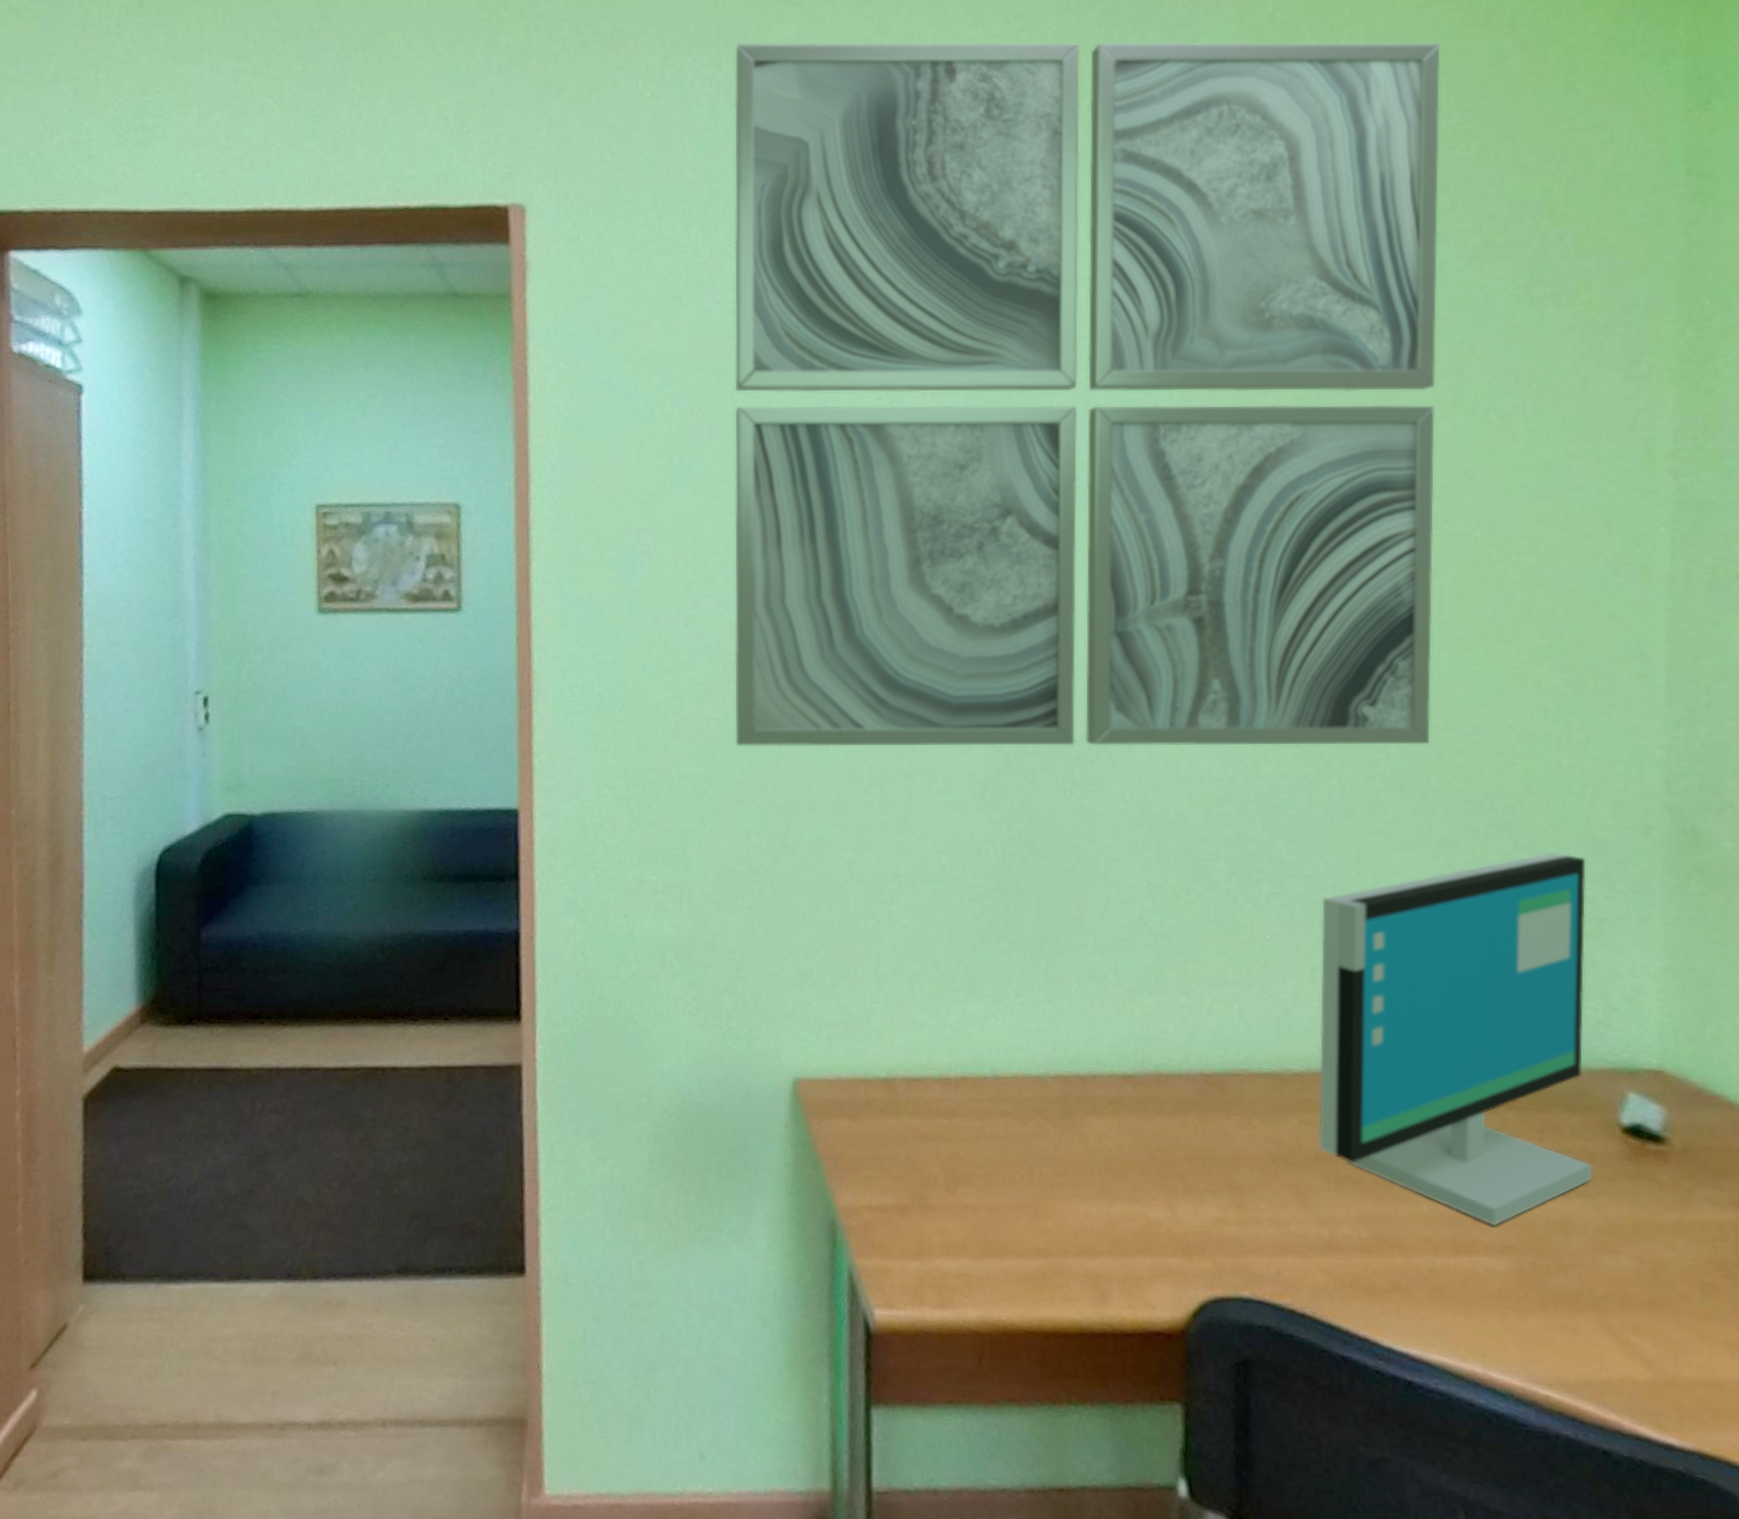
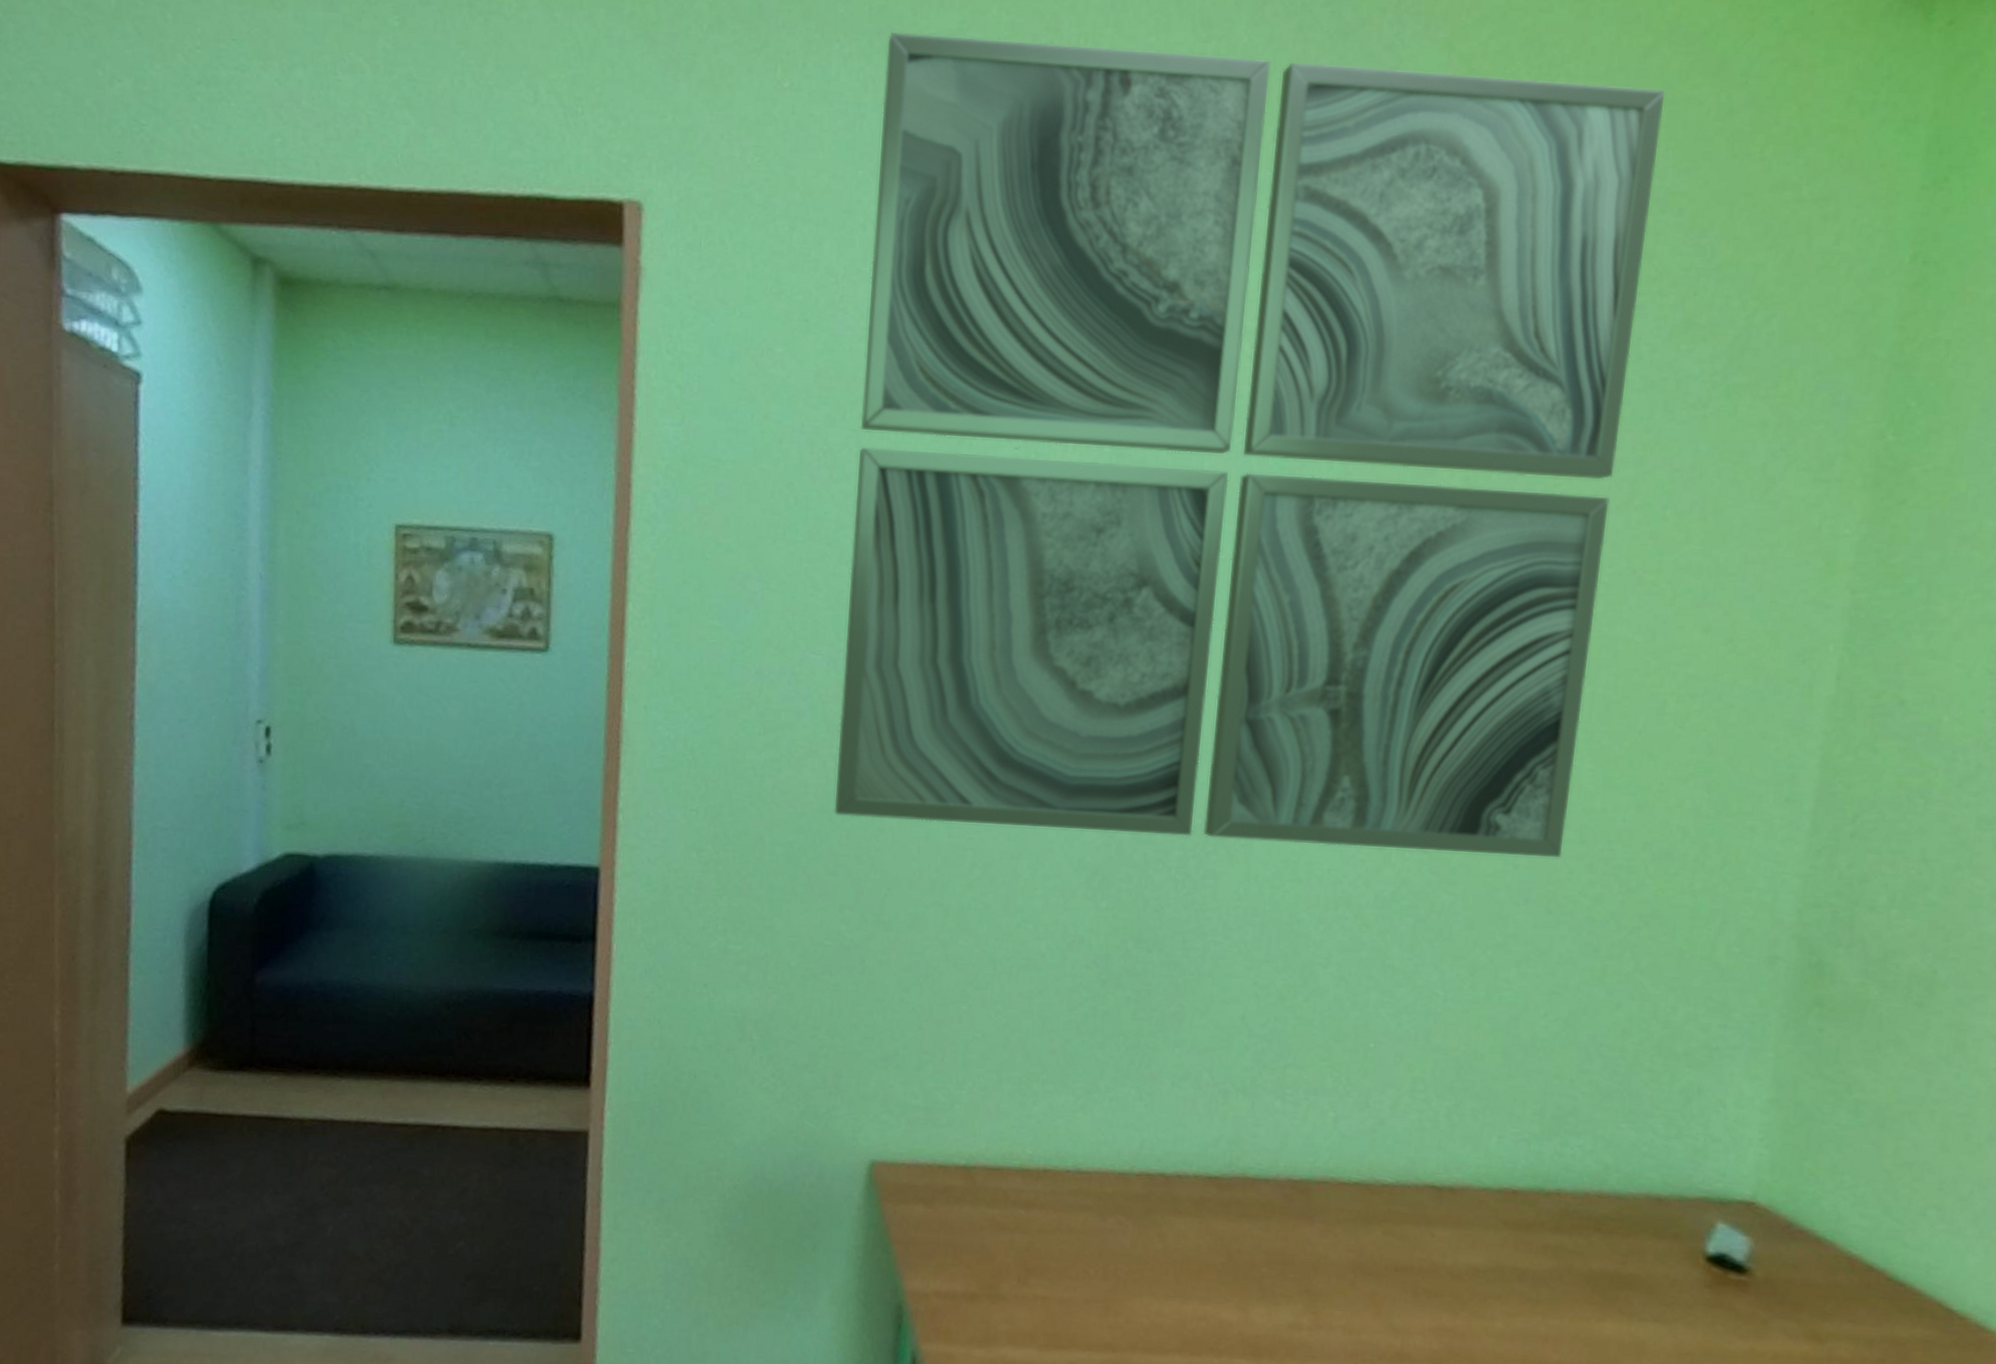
computer monitor: present [1318,852,1593,1226] -> none [1400,976,1707,1346]

